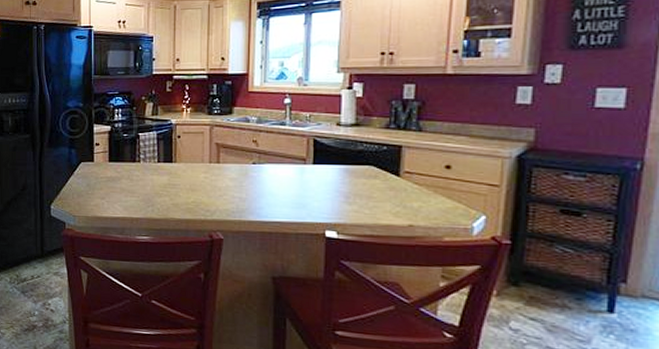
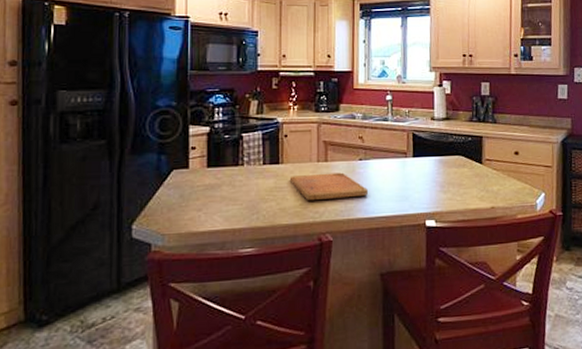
cutting board: none [182,174,262,200] -> present [289,172,369,201]

